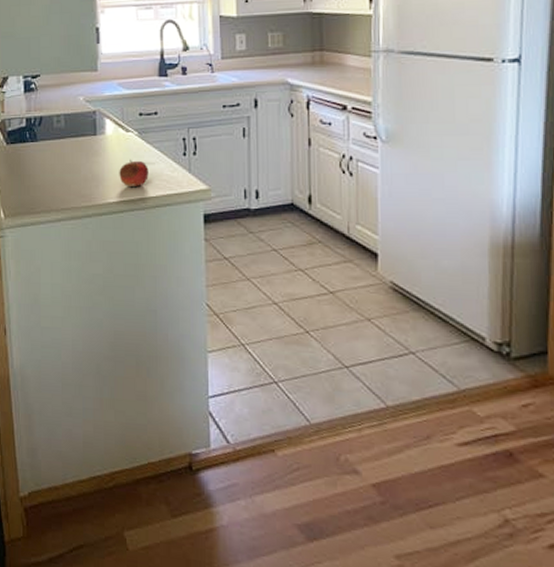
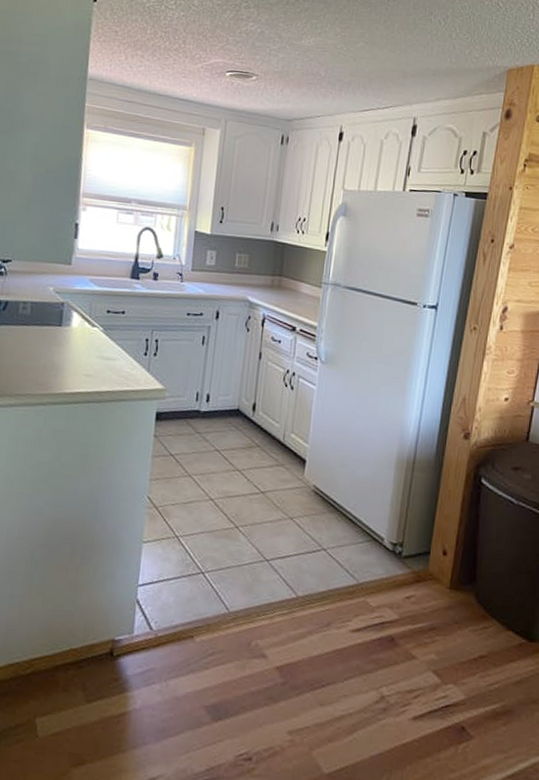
fruit: present [119,159,149,186] -> none [79,353,109,380]

